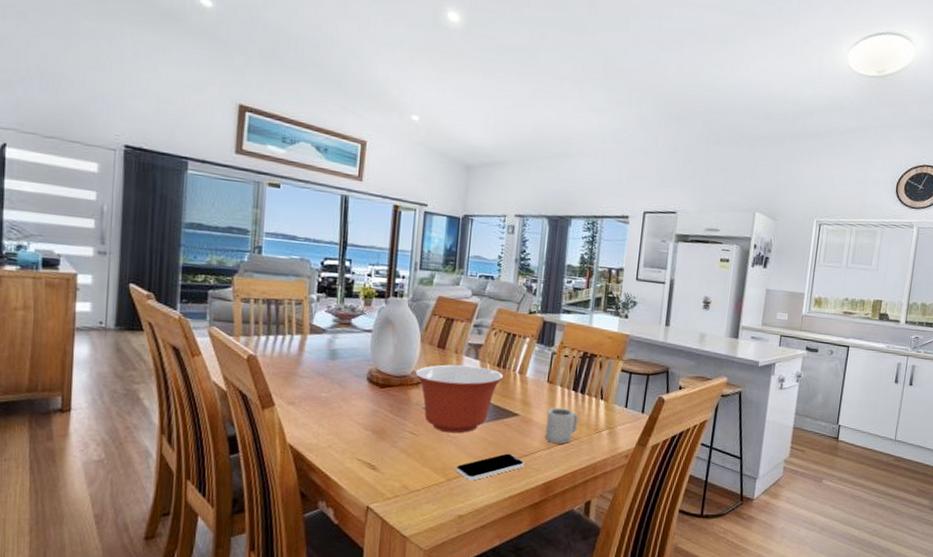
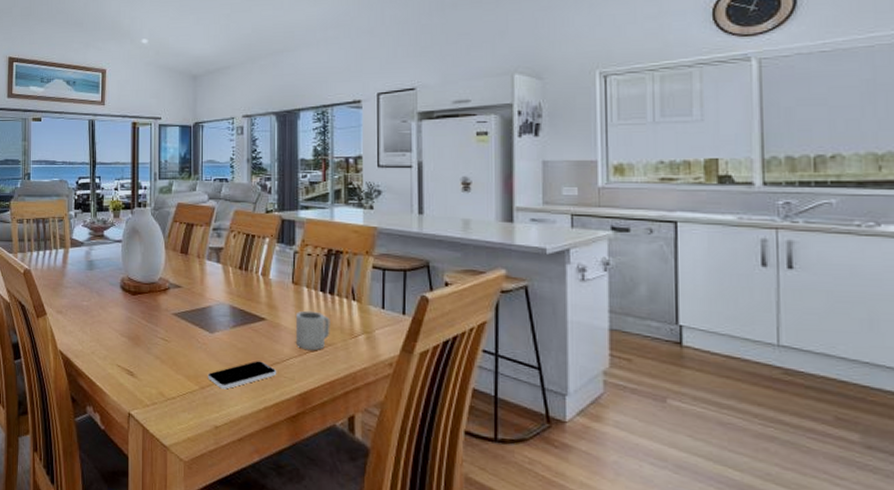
mixing bowl: present [414,364,504,434] -> none [162,269,247,340]

